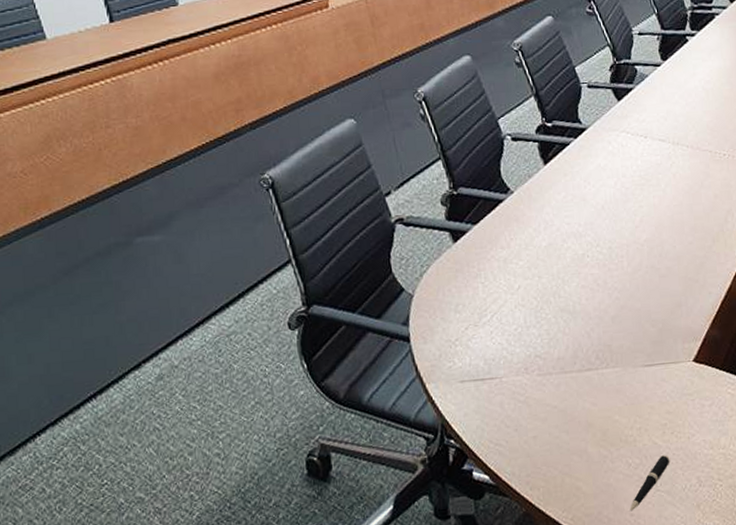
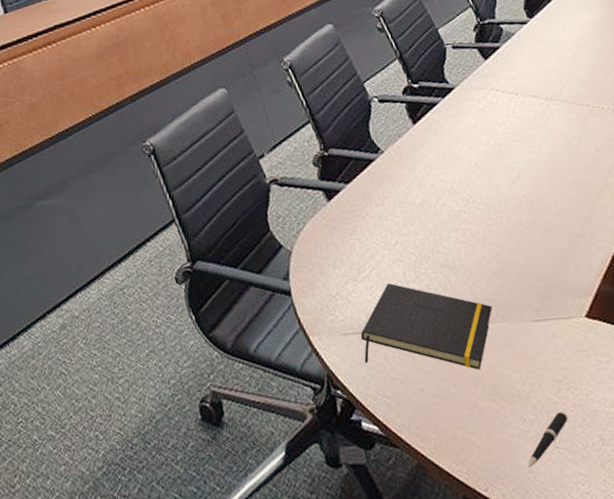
notepad: none [477,328,608,416] -> present [360,283,492,370]

